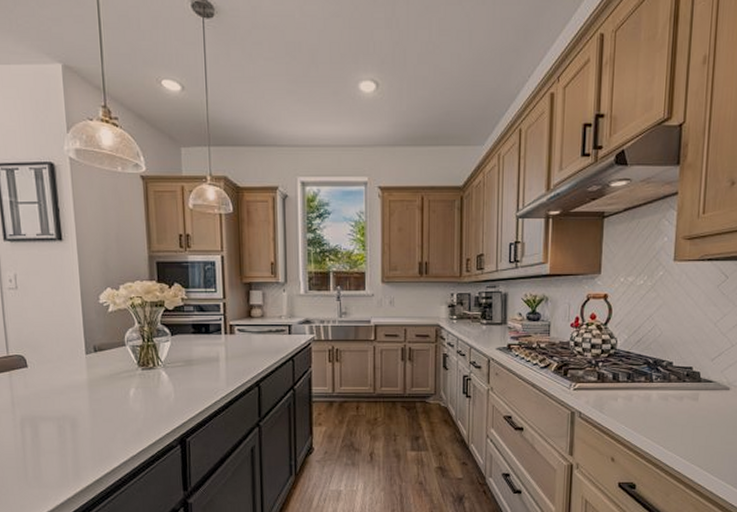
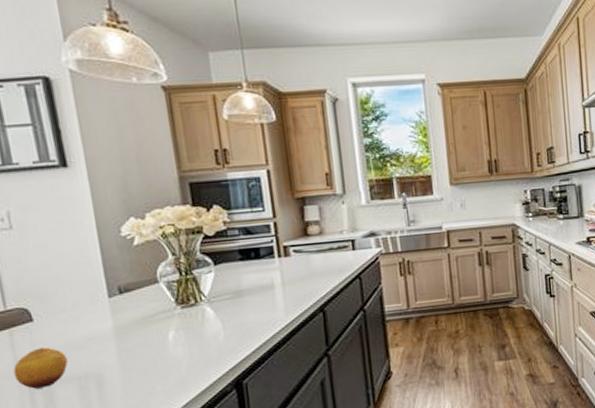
fruit: none [10,390,51,423] -> present [13,347,68,389]

